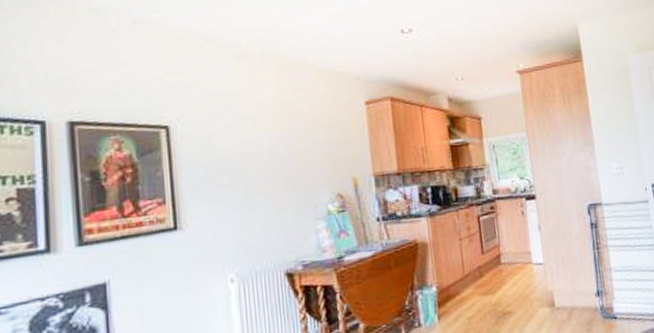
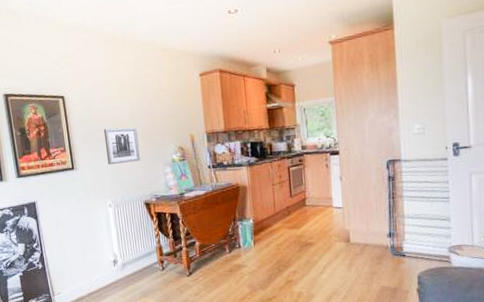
wall art: none [227,168,281,221] -> present [103,127,140,164]

